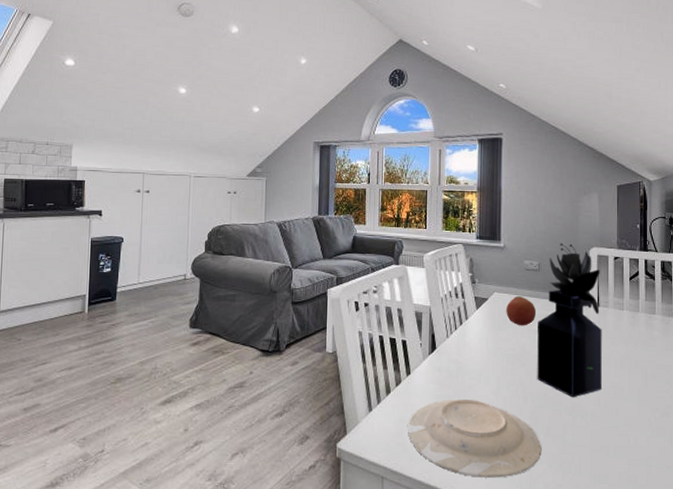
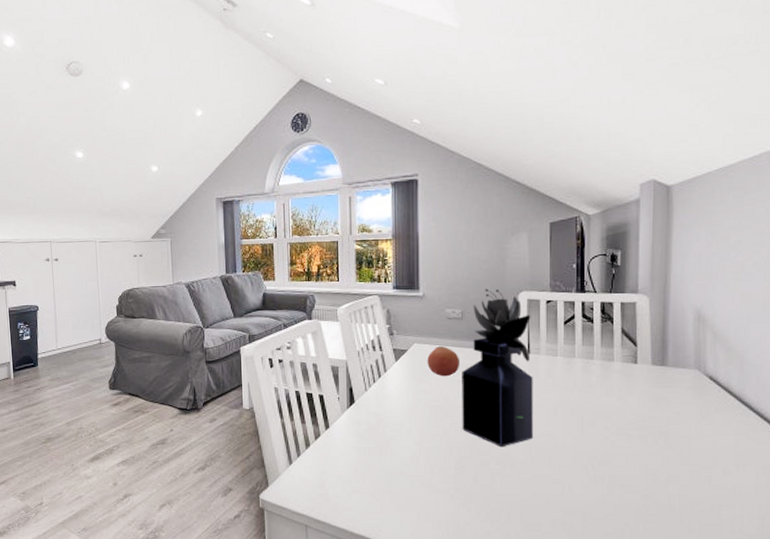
plate: present [408,399,542,478] -> none [329,451,469,526]

